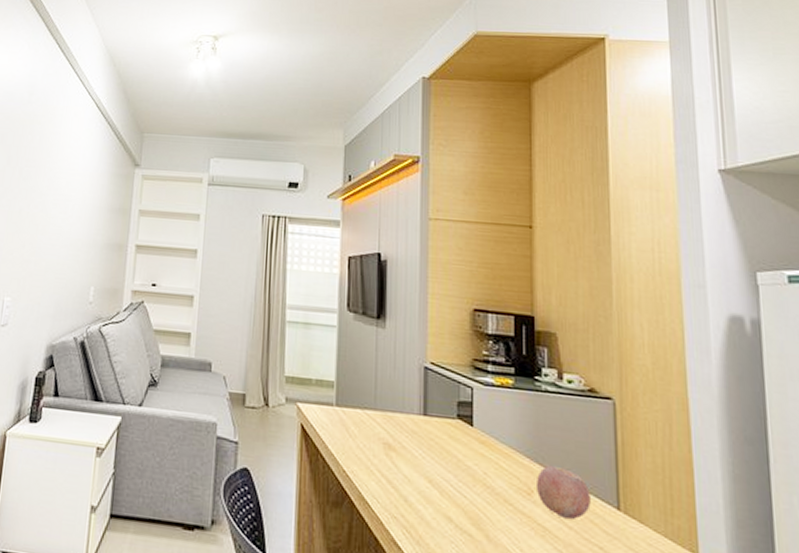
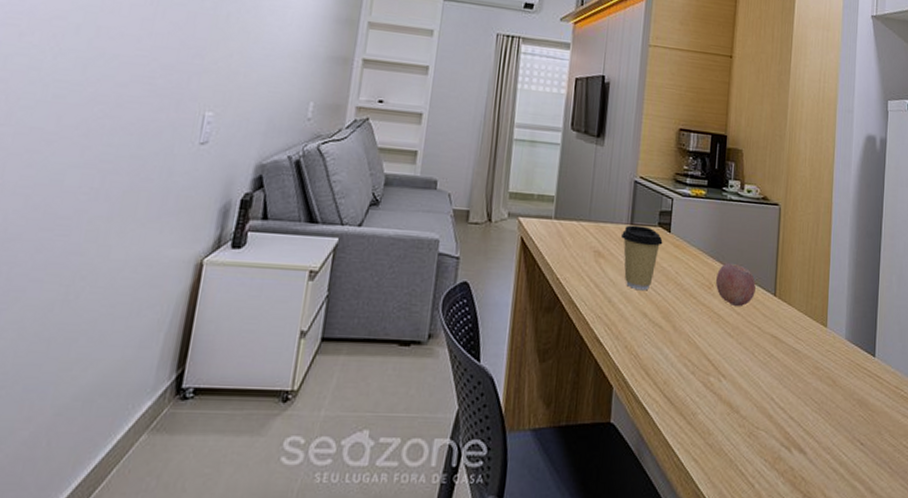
coffee cup: none [413,415,464,492] -> present [620,225,663,291]

